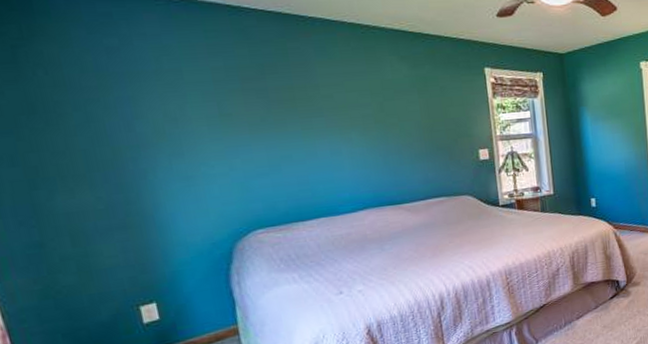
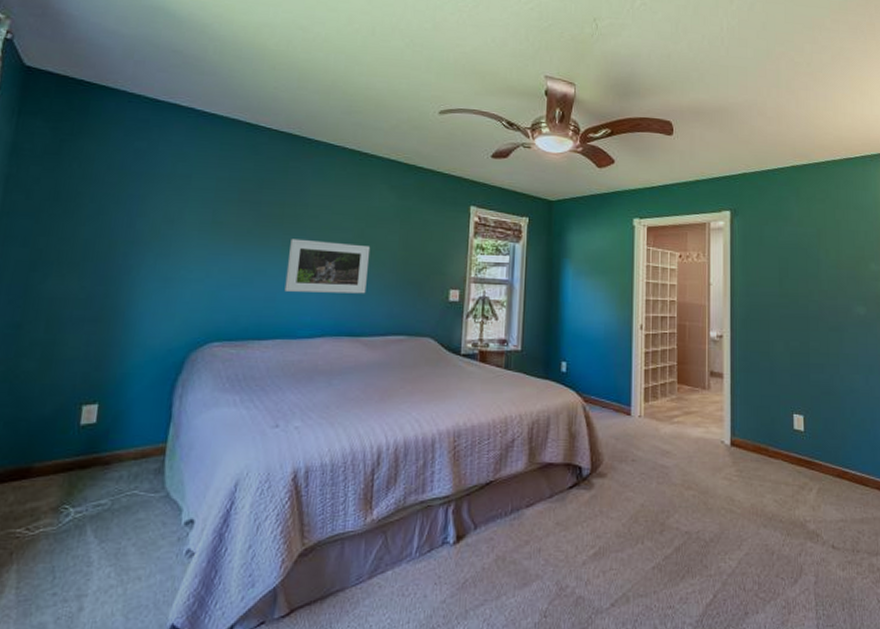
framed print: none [309,118,398,173] -> present [284,238,371,294]

